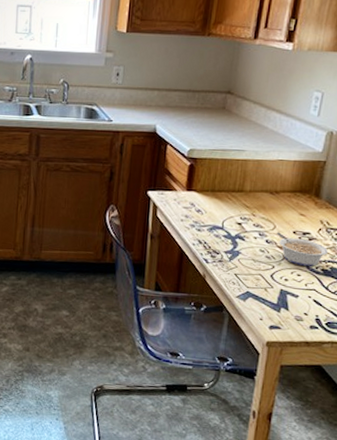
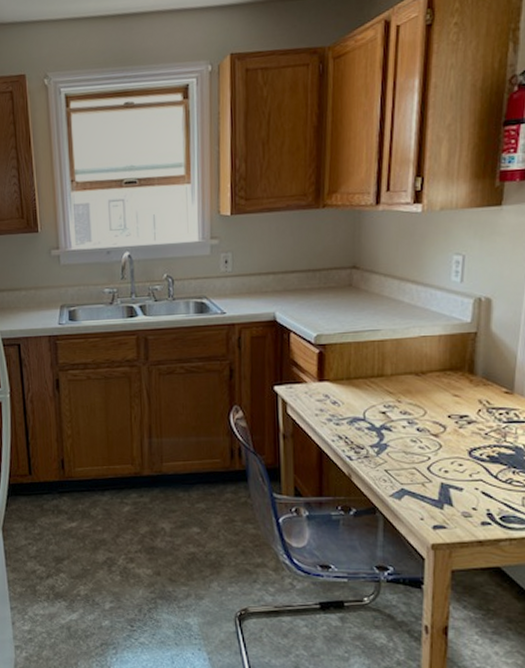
legume: present [277,232,328,267] -> none [429,418,492,455]

